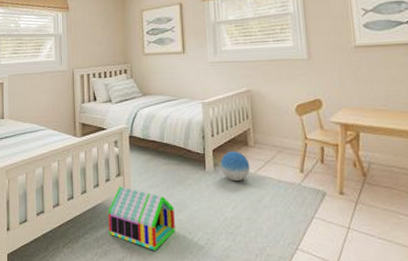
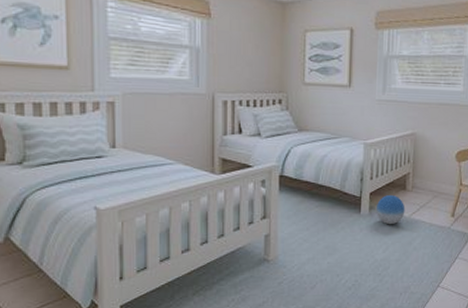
toy house: present [108,186,175,251] -> none [249,229,323,294]

